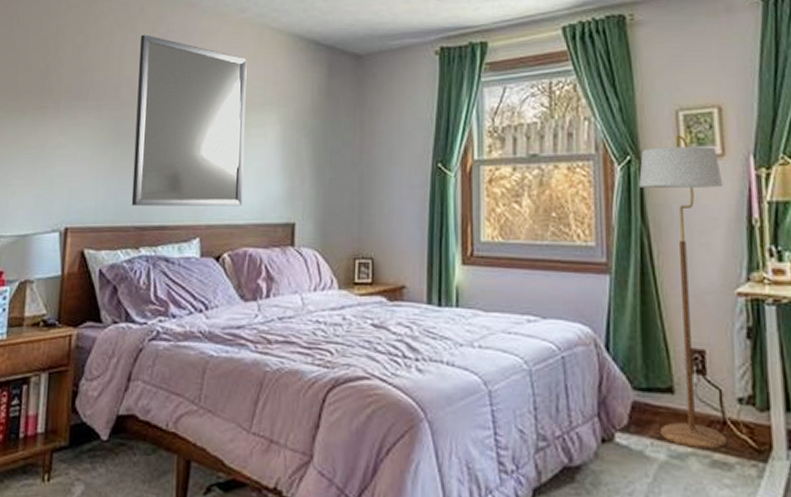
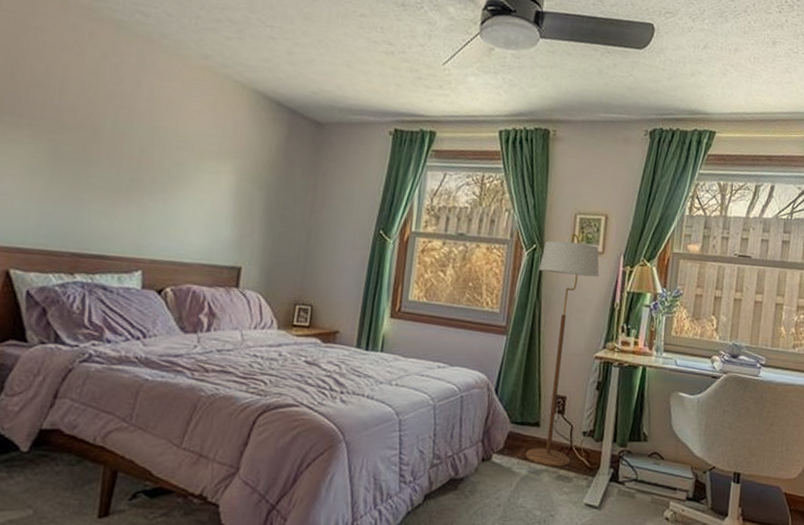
home mirror: present [131,34,247,207] -> none [67,60,206,246]

